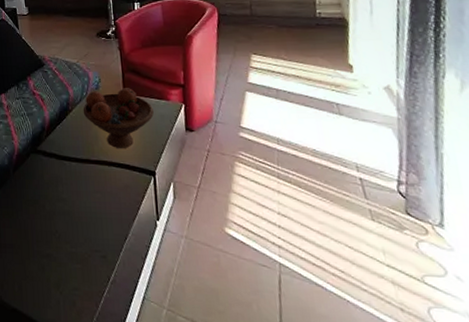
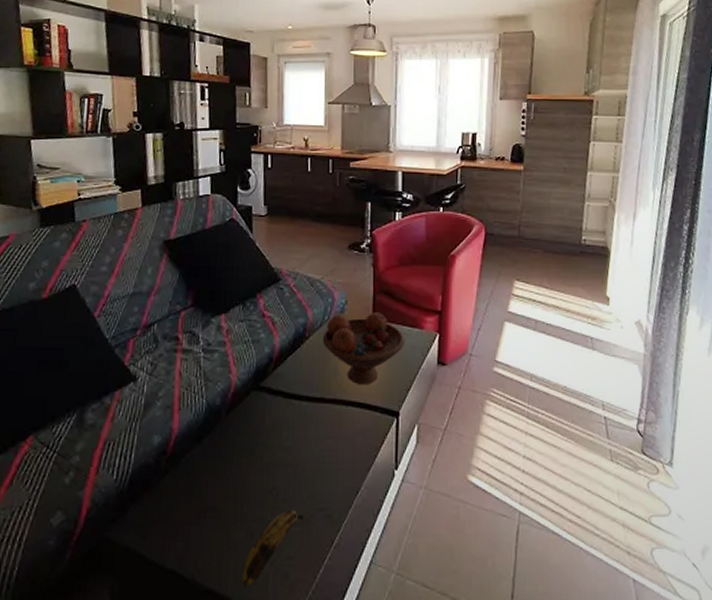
banana: none [38,250,84,310] -> present [242,510,305,588]

